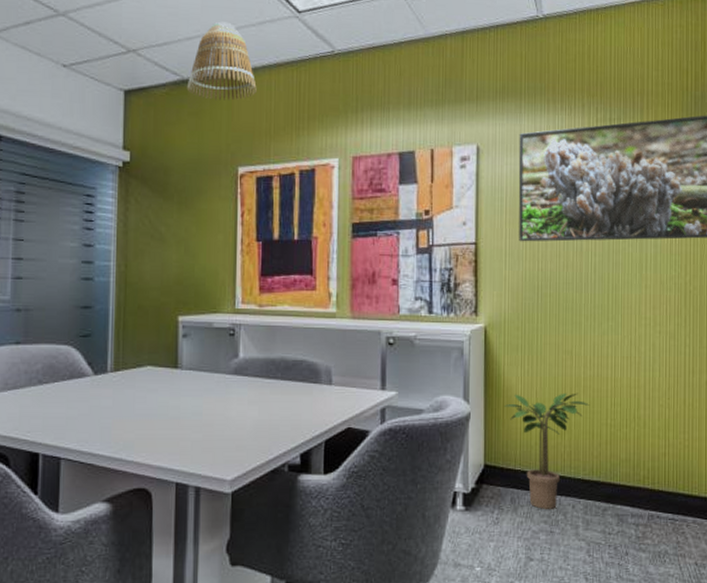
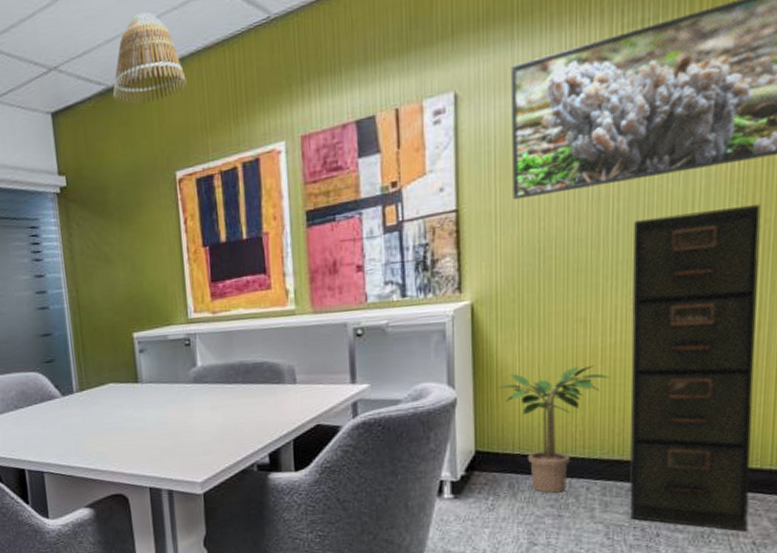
filing cabinet: none [604,273,692,552] -> present [629,203,762,531]

